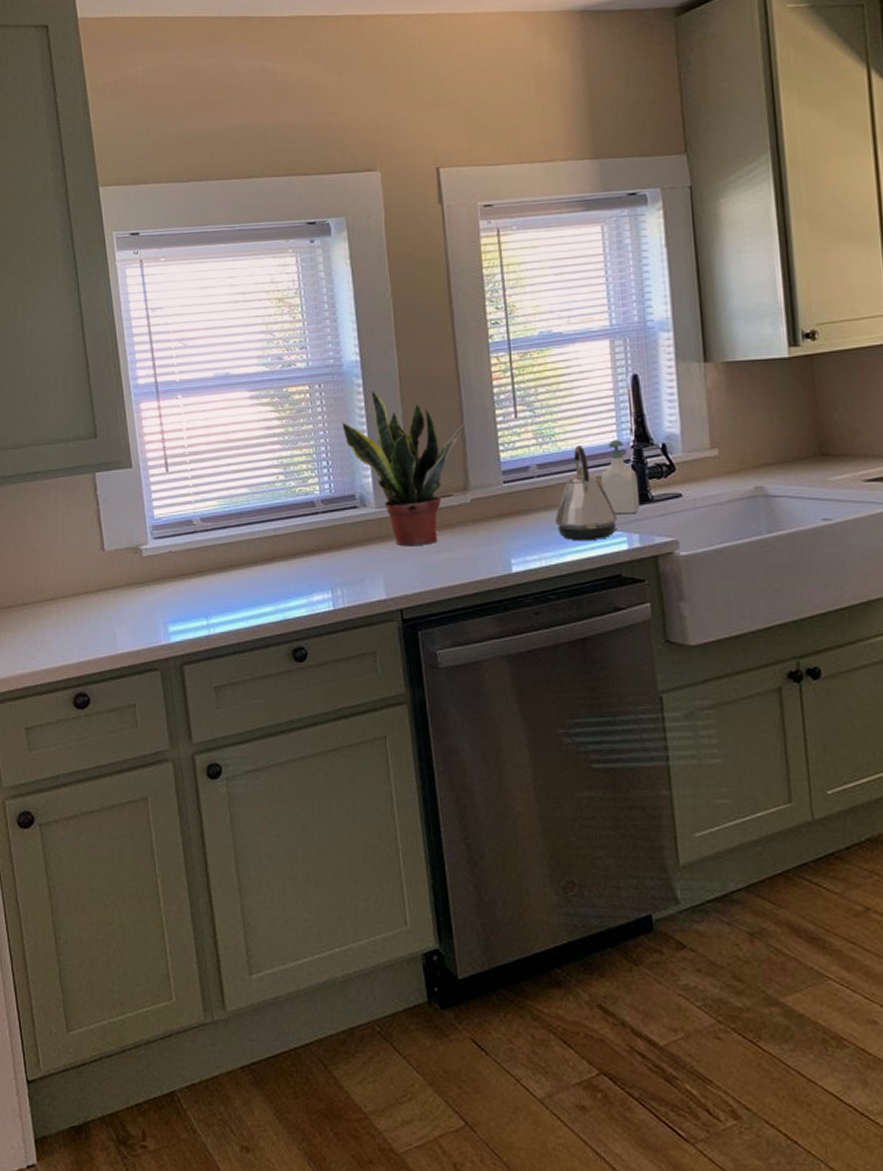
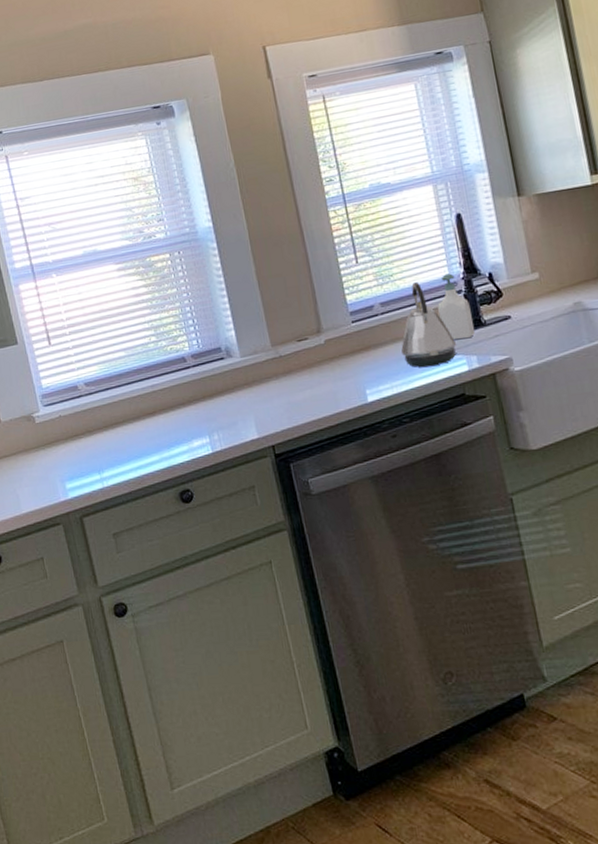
potted plant: present [342,391,465,547] -> none [202,252,313,389]

